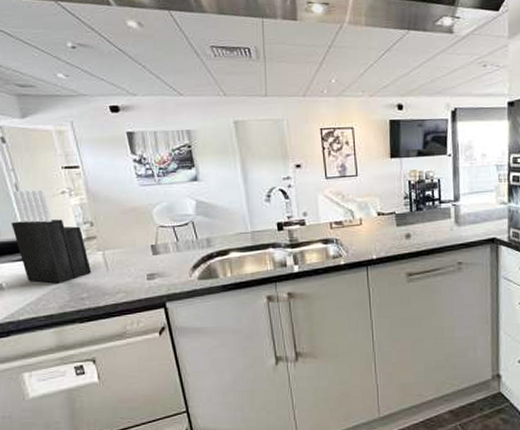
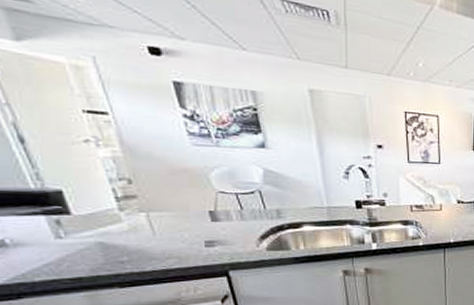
knife block: present [12,189,92,284] -> none [8,130,133,244]

